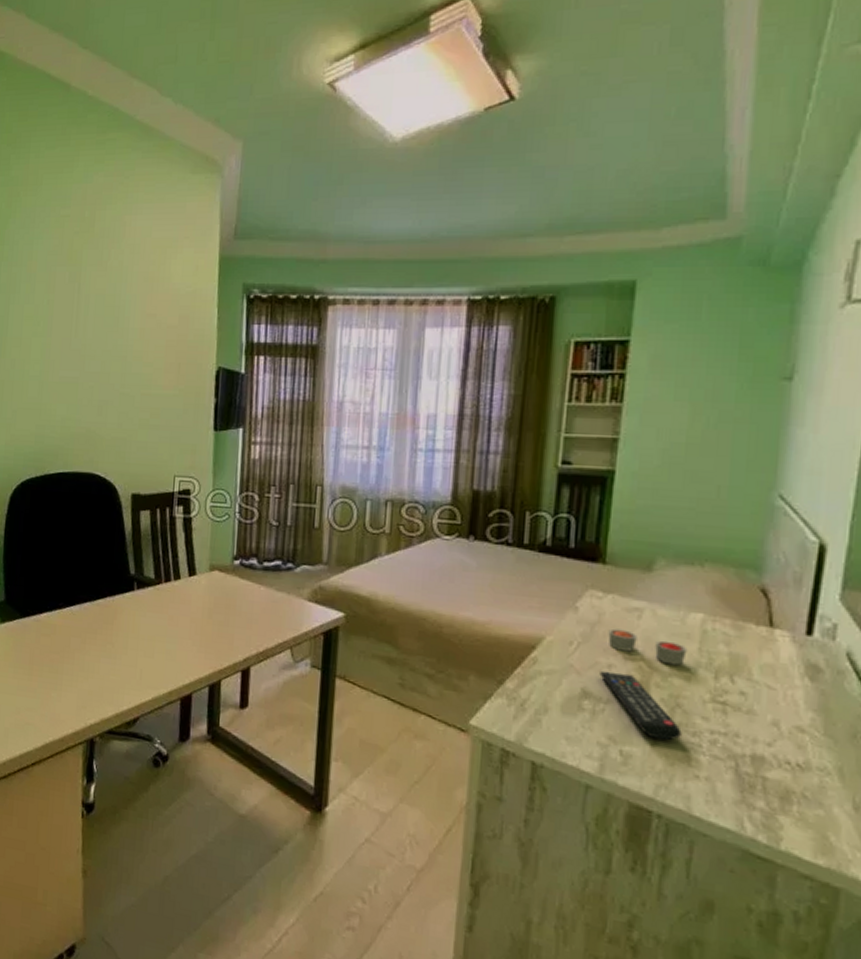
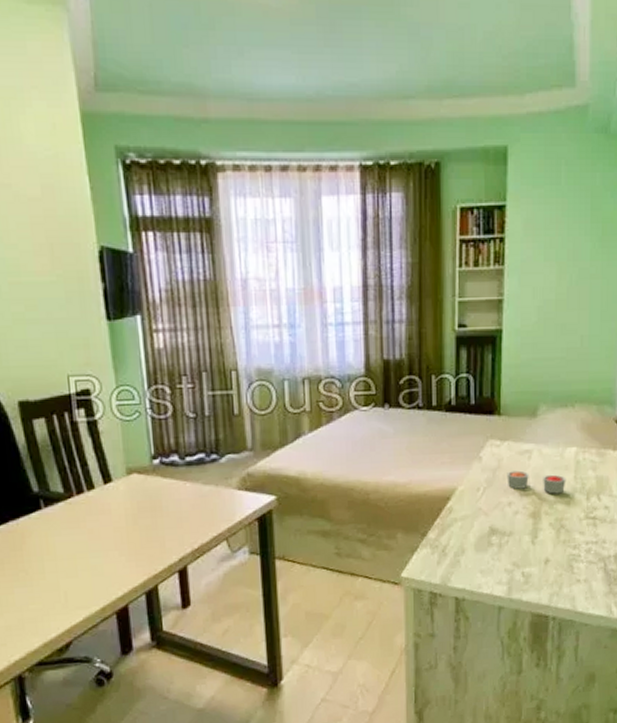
remote control: present [599,670,682,741] -> none [502,507,566,558]

